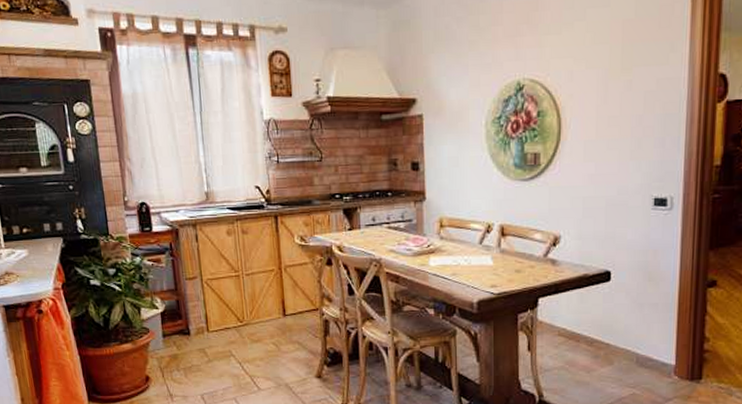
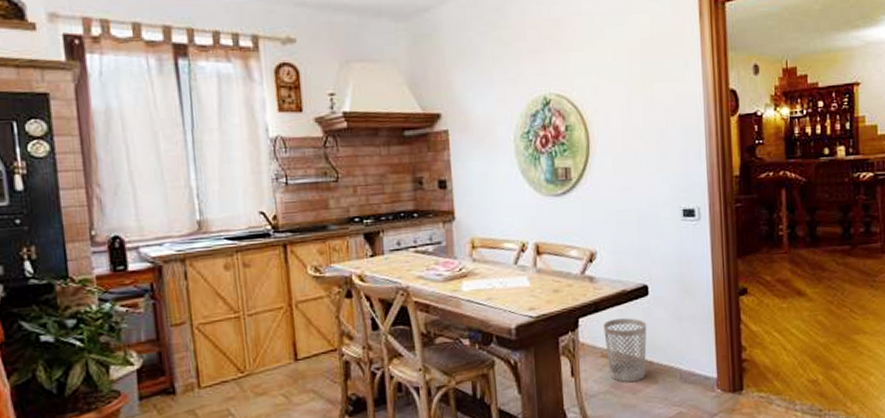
wastebasket: none [562,301,607,362] -> present [603,318,647,383]

